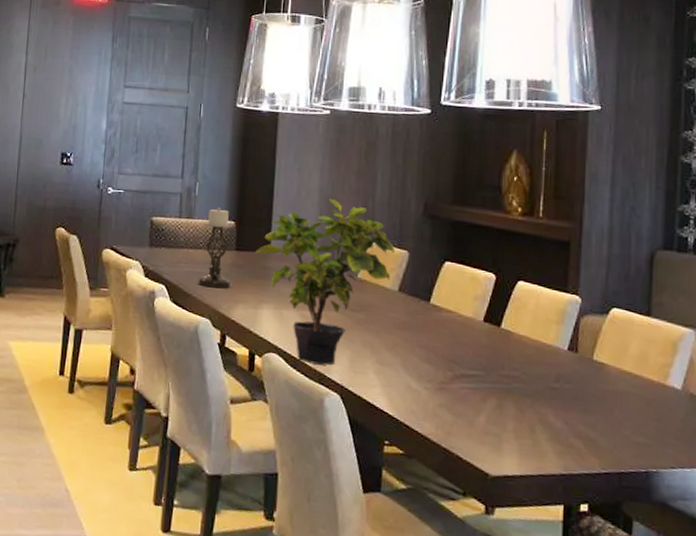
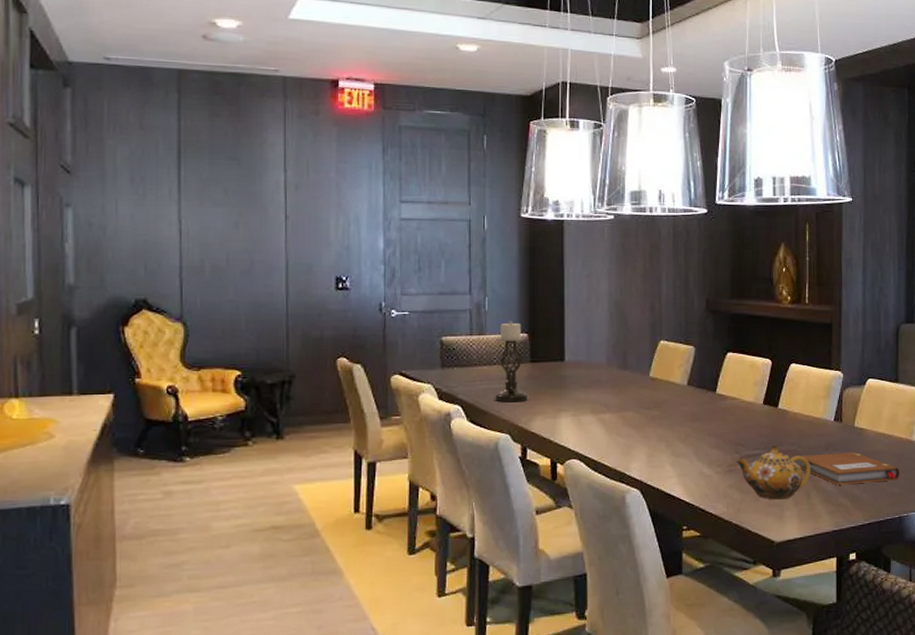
potted plant: present [254,198,395,366] -> none [549,302,682,465]
teapot: none [448,367,537,429] -> present [736,444,811,500]
notebook: none [523,383,650,429] -> present [799,451,901,485]

